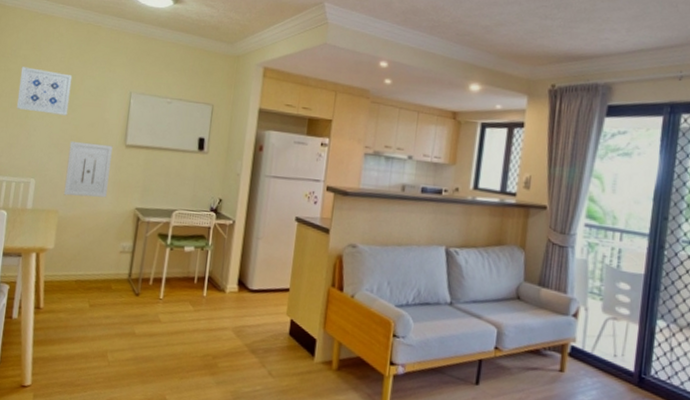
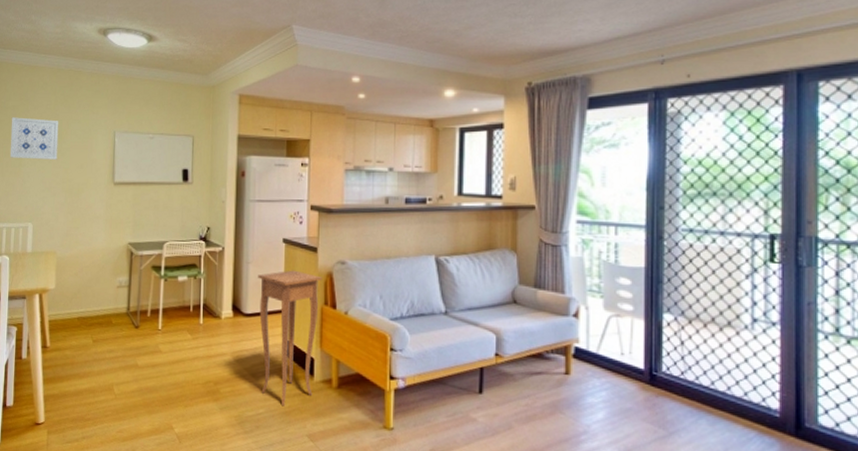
wall art: present [63,141,113,198] -> none [60,183,102,237]
side table: none [260,249,332,385] -> present [258,270,322,407]

